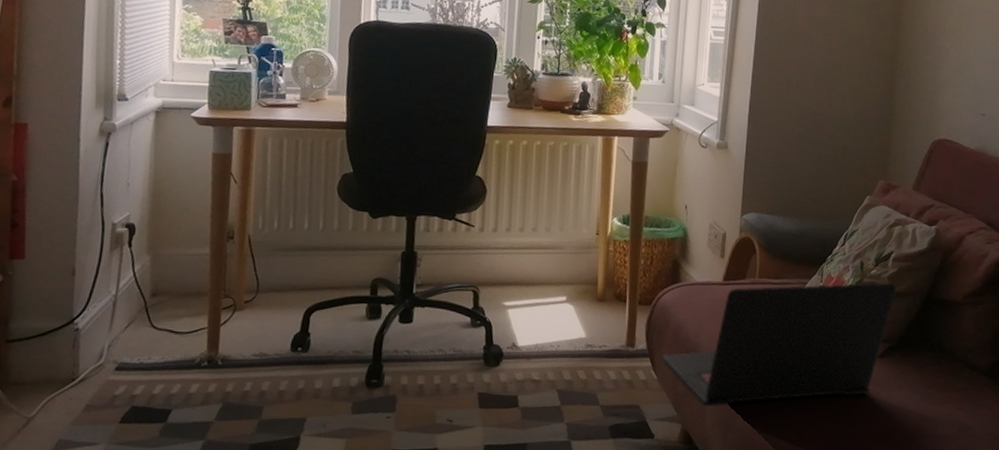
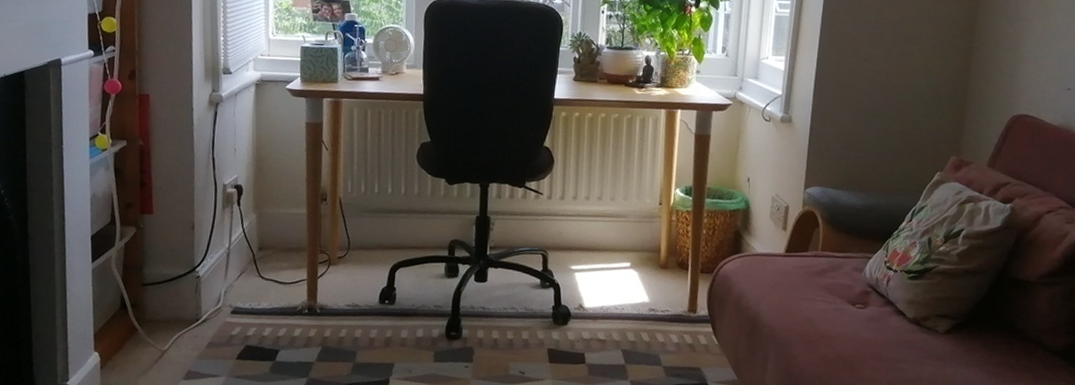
laptop: present [662,283,898,407] -> none [723,259,967,374]

